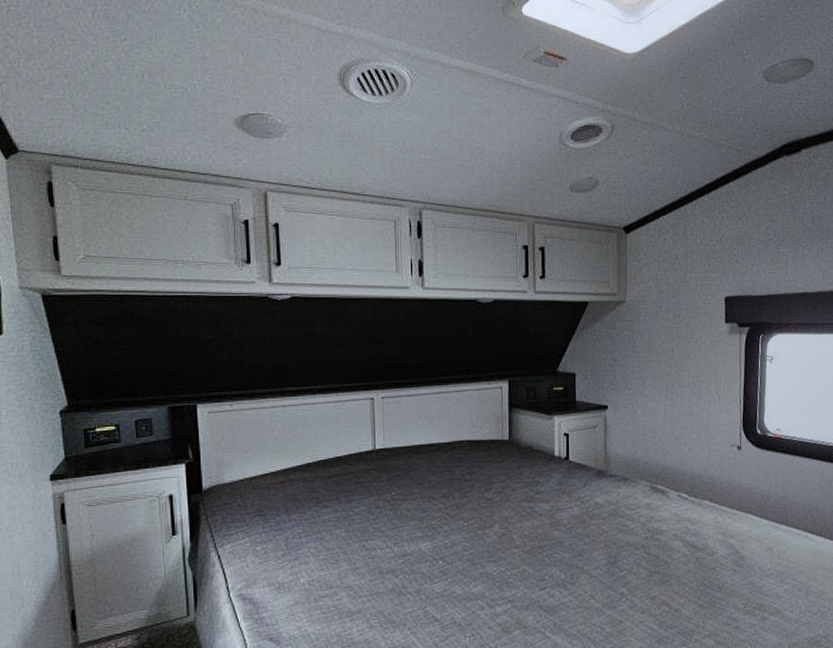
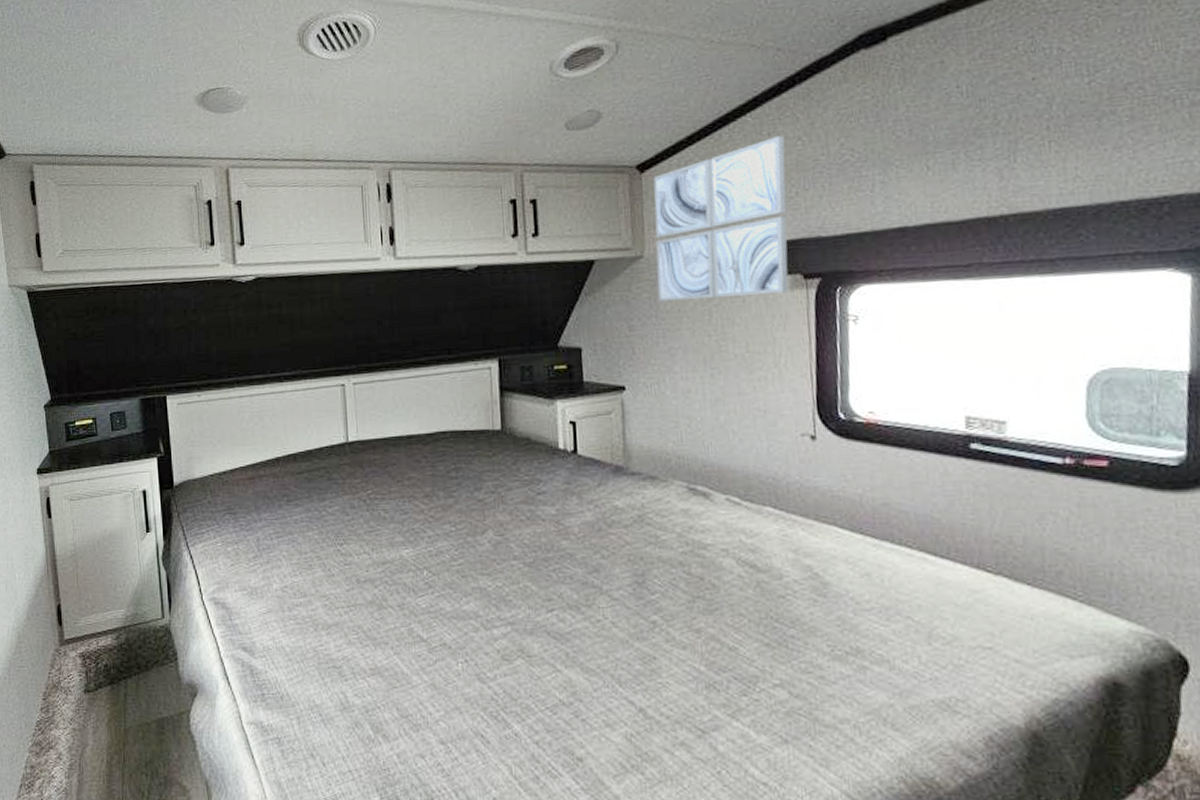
wall art: none [635,215,730,339] -> present [653,136,789,302]

